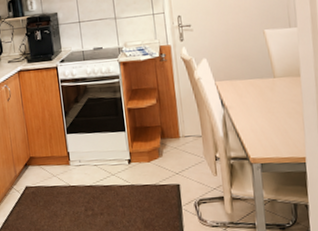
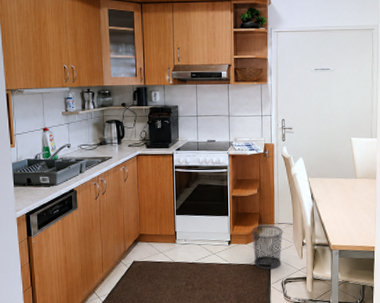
waste bin: none [152,138,192,190] -> present [250,224,283,270]

